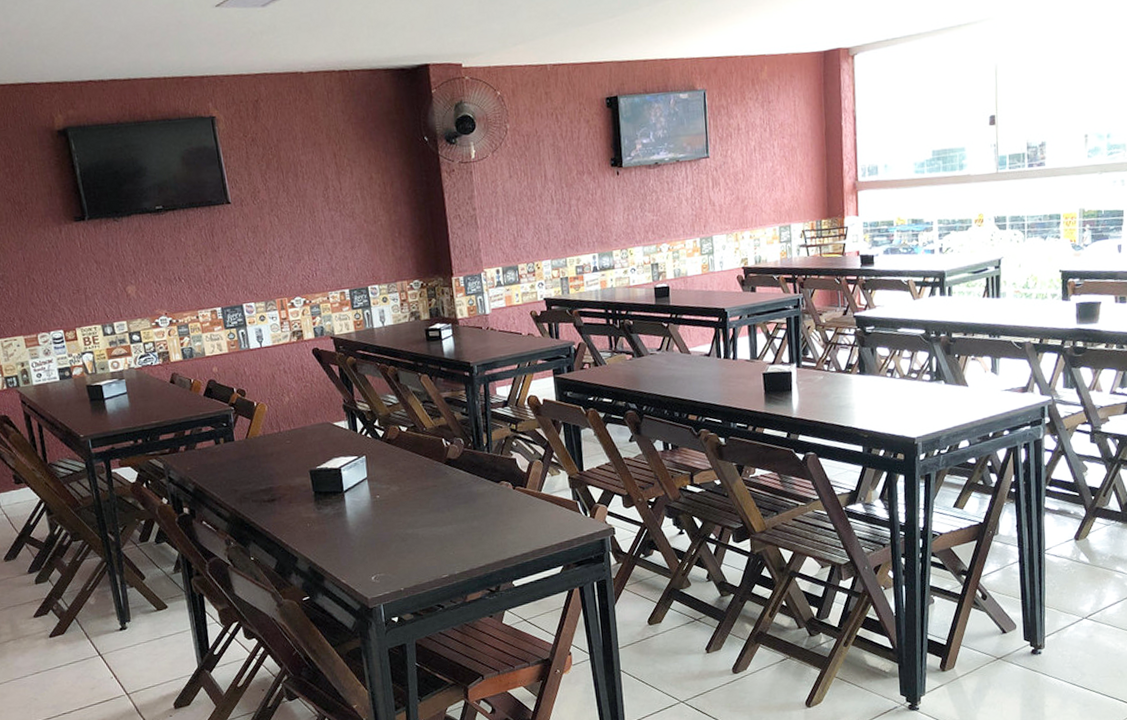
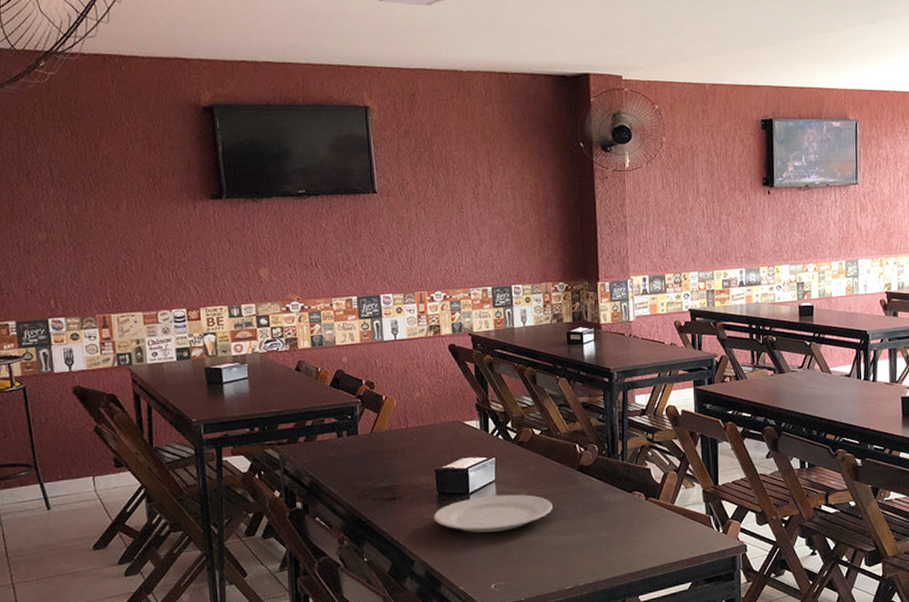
plate: none [311,490,424,529] -> present [433,494,553,533]

